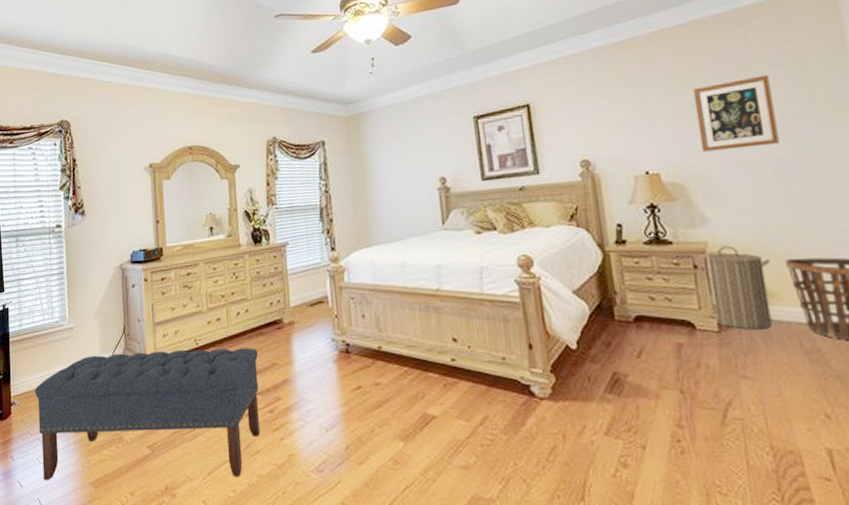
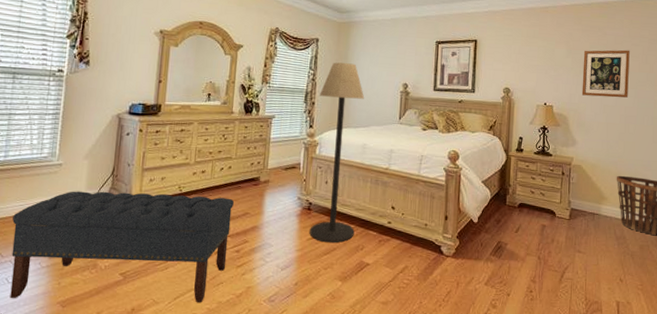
floor lamp: none [337,163,410,393] -> present [309,62,365,243]
laundry hamper: present [705,246,773,330] -> none [568,162,608,221]

